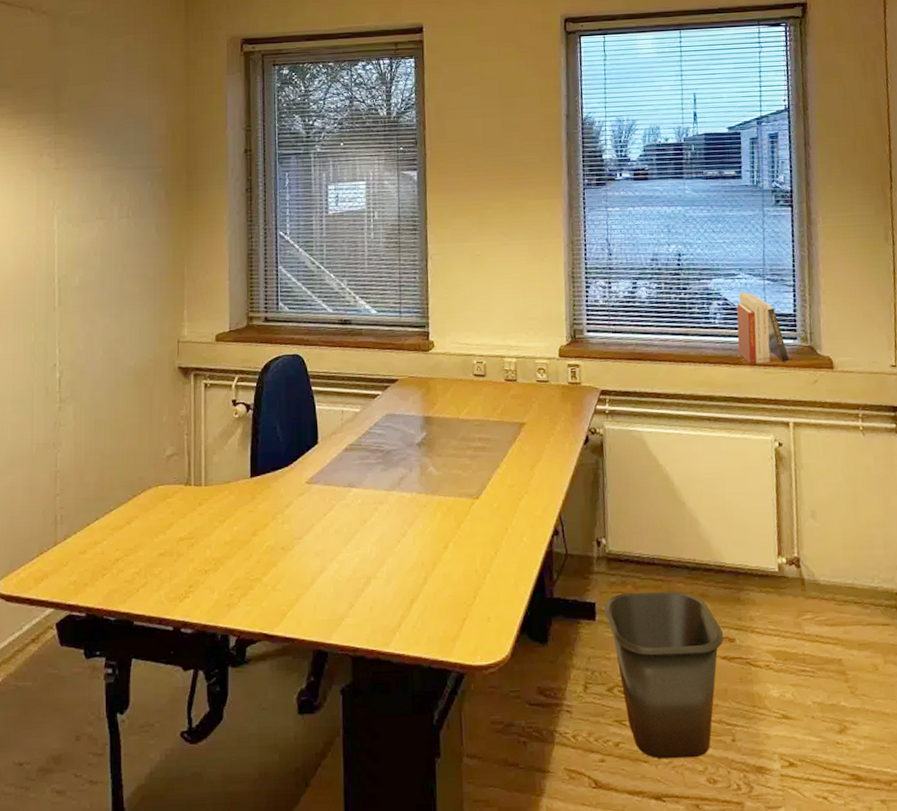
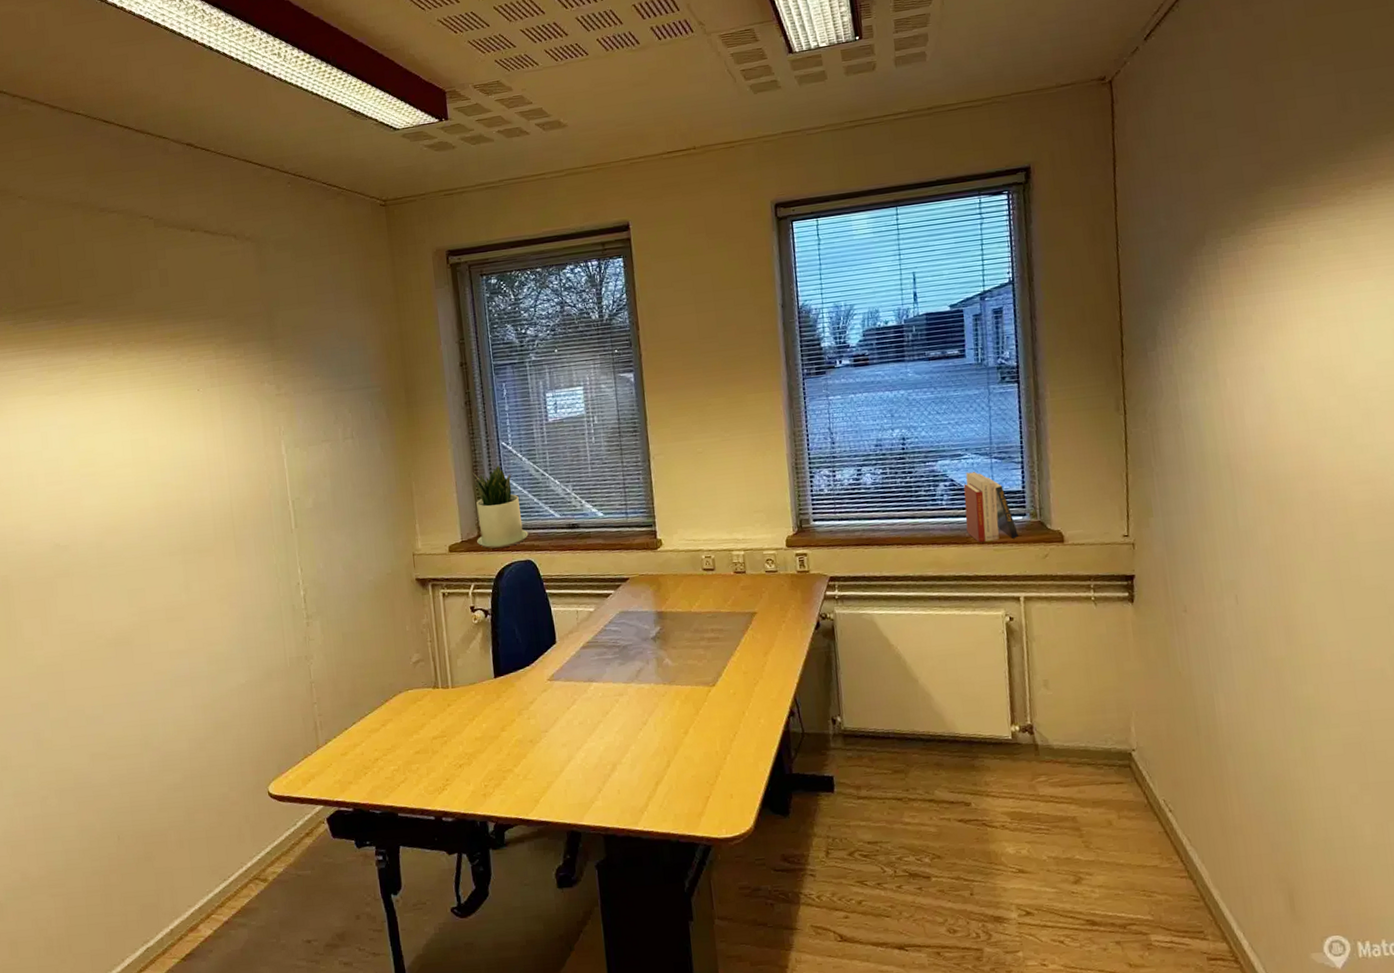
planter: none [245,254,299,340] -> present [472,465,529,549]
waste bin: present [604,591,723,759] -> none [841,762,959,914]

